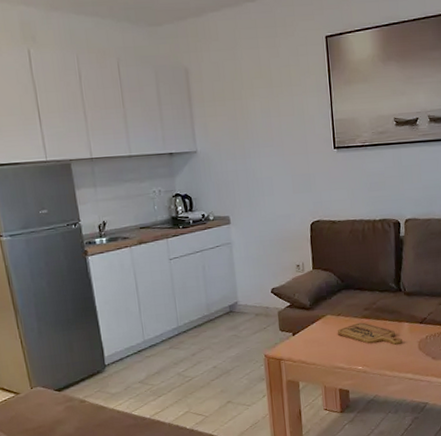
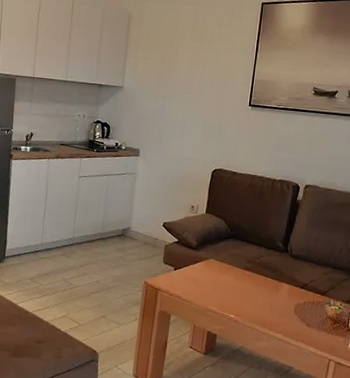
cutting board: present [337,322,403,346] -> none [216,272,279,304]

